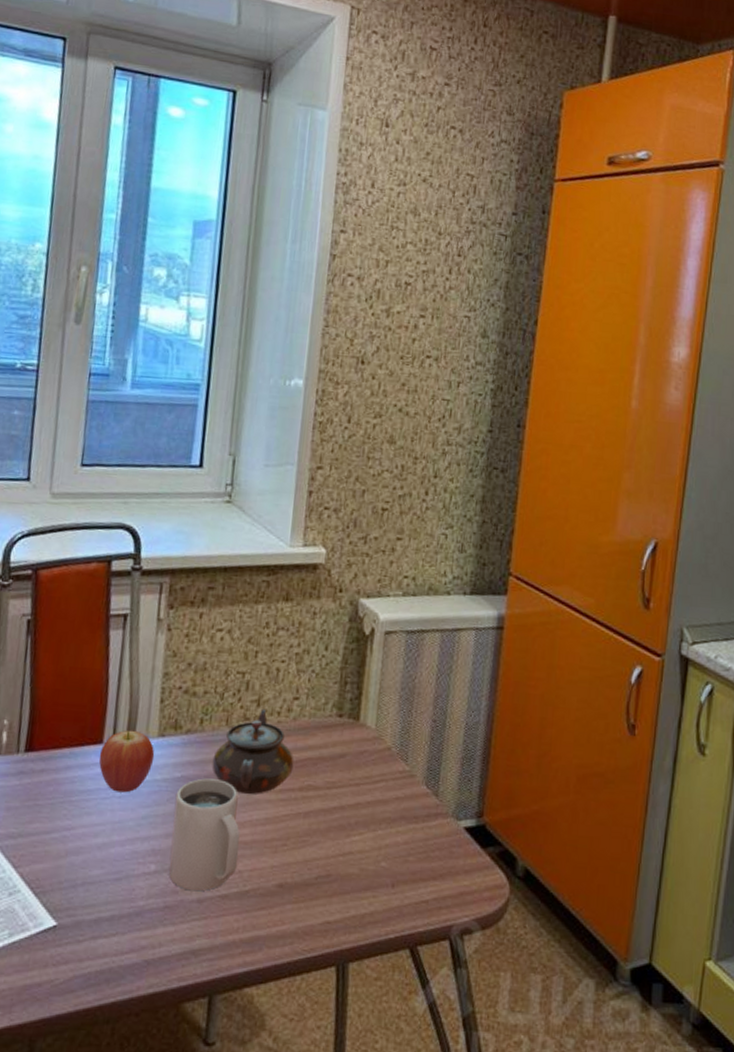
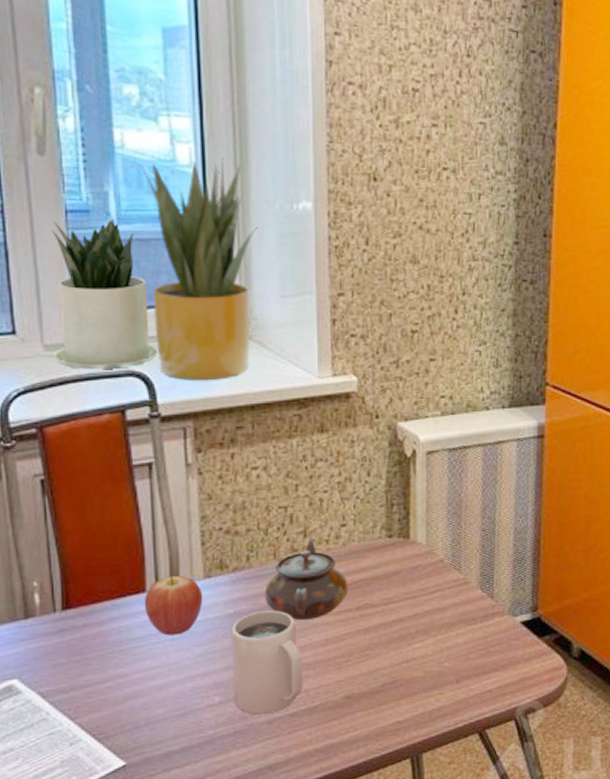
planter: none [57,382,150,521] -> present [51,218,160,370]
planter: none [147,335,251,540] -> present [142,158,256,380]

